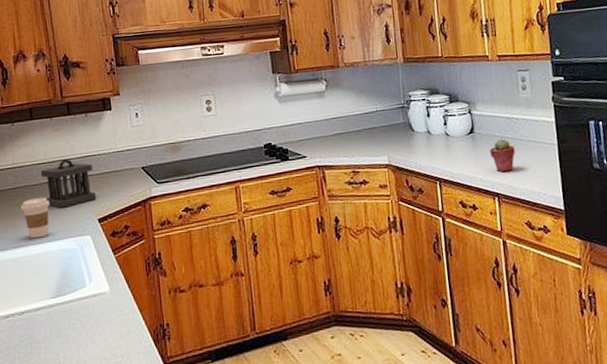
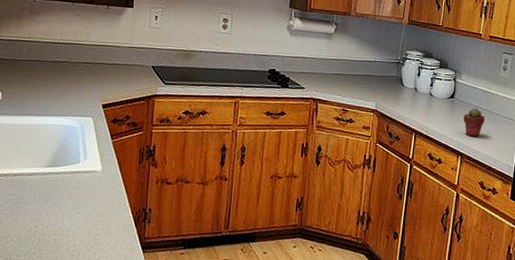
coffee cup: present [21,197,50,239] -> none [29,73,59,111]
utensil holder: present [40,159,97,208] -> none [54,43,106,88]

